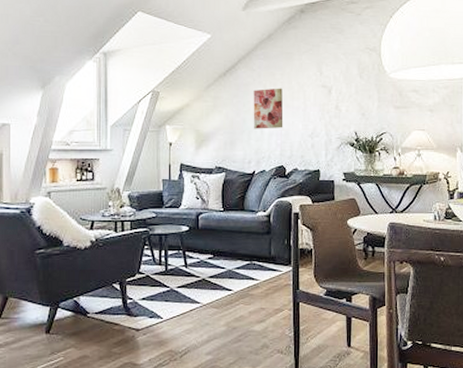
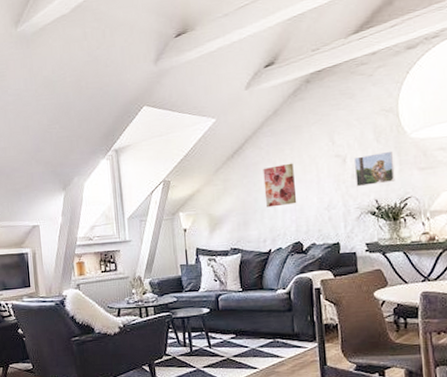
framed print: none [338,87,374,118] -> present [353,151,395,187]

